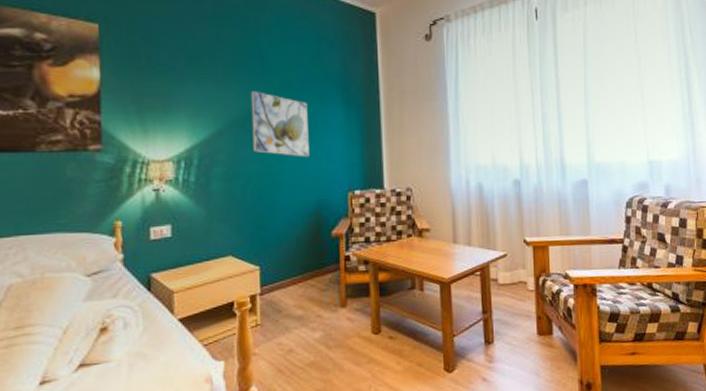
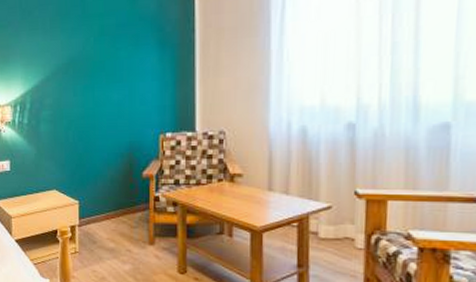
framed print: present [250,91,310,158] -> none [73,38,124,101]

